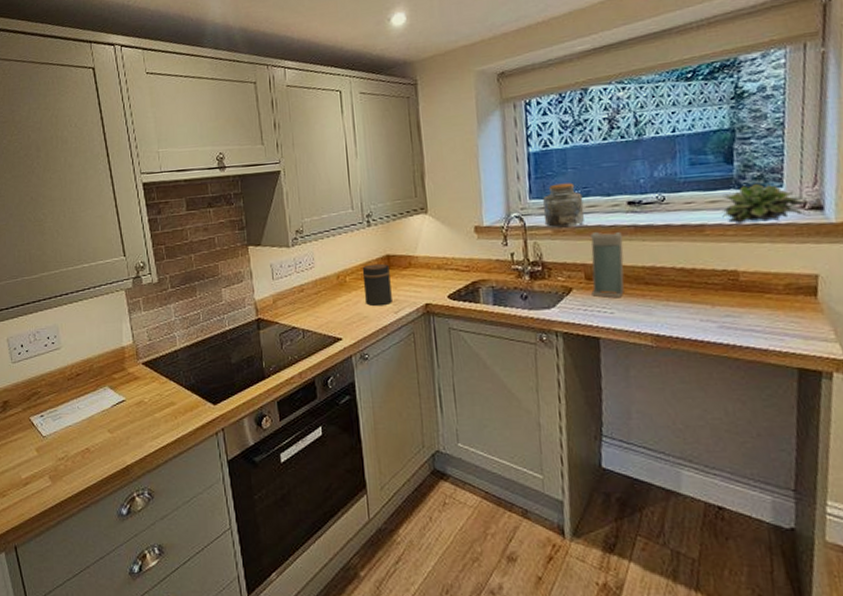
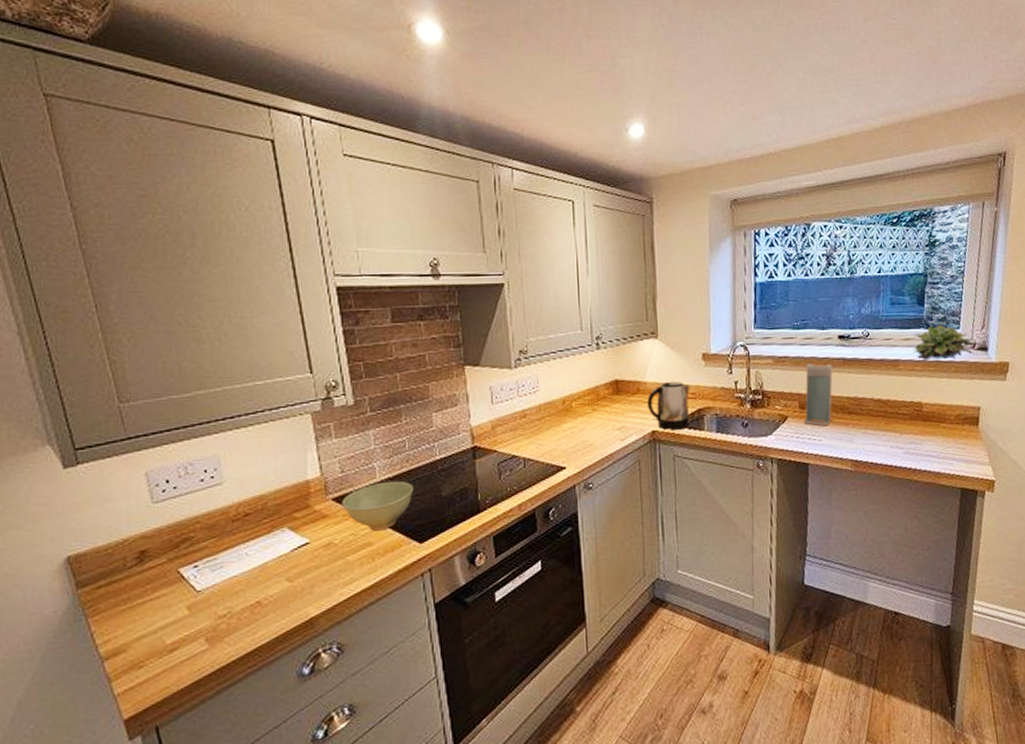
bowl: none [149,348,208,392] -> present [341,480,414,531]
cylinder: present [362,263,392,306] -> none [589,388,619,433]
kettle: none [419,254,465,303] -> present [647,380,690,430]
jar: present [543,182,585,228] -> none [766,314,802,358]

